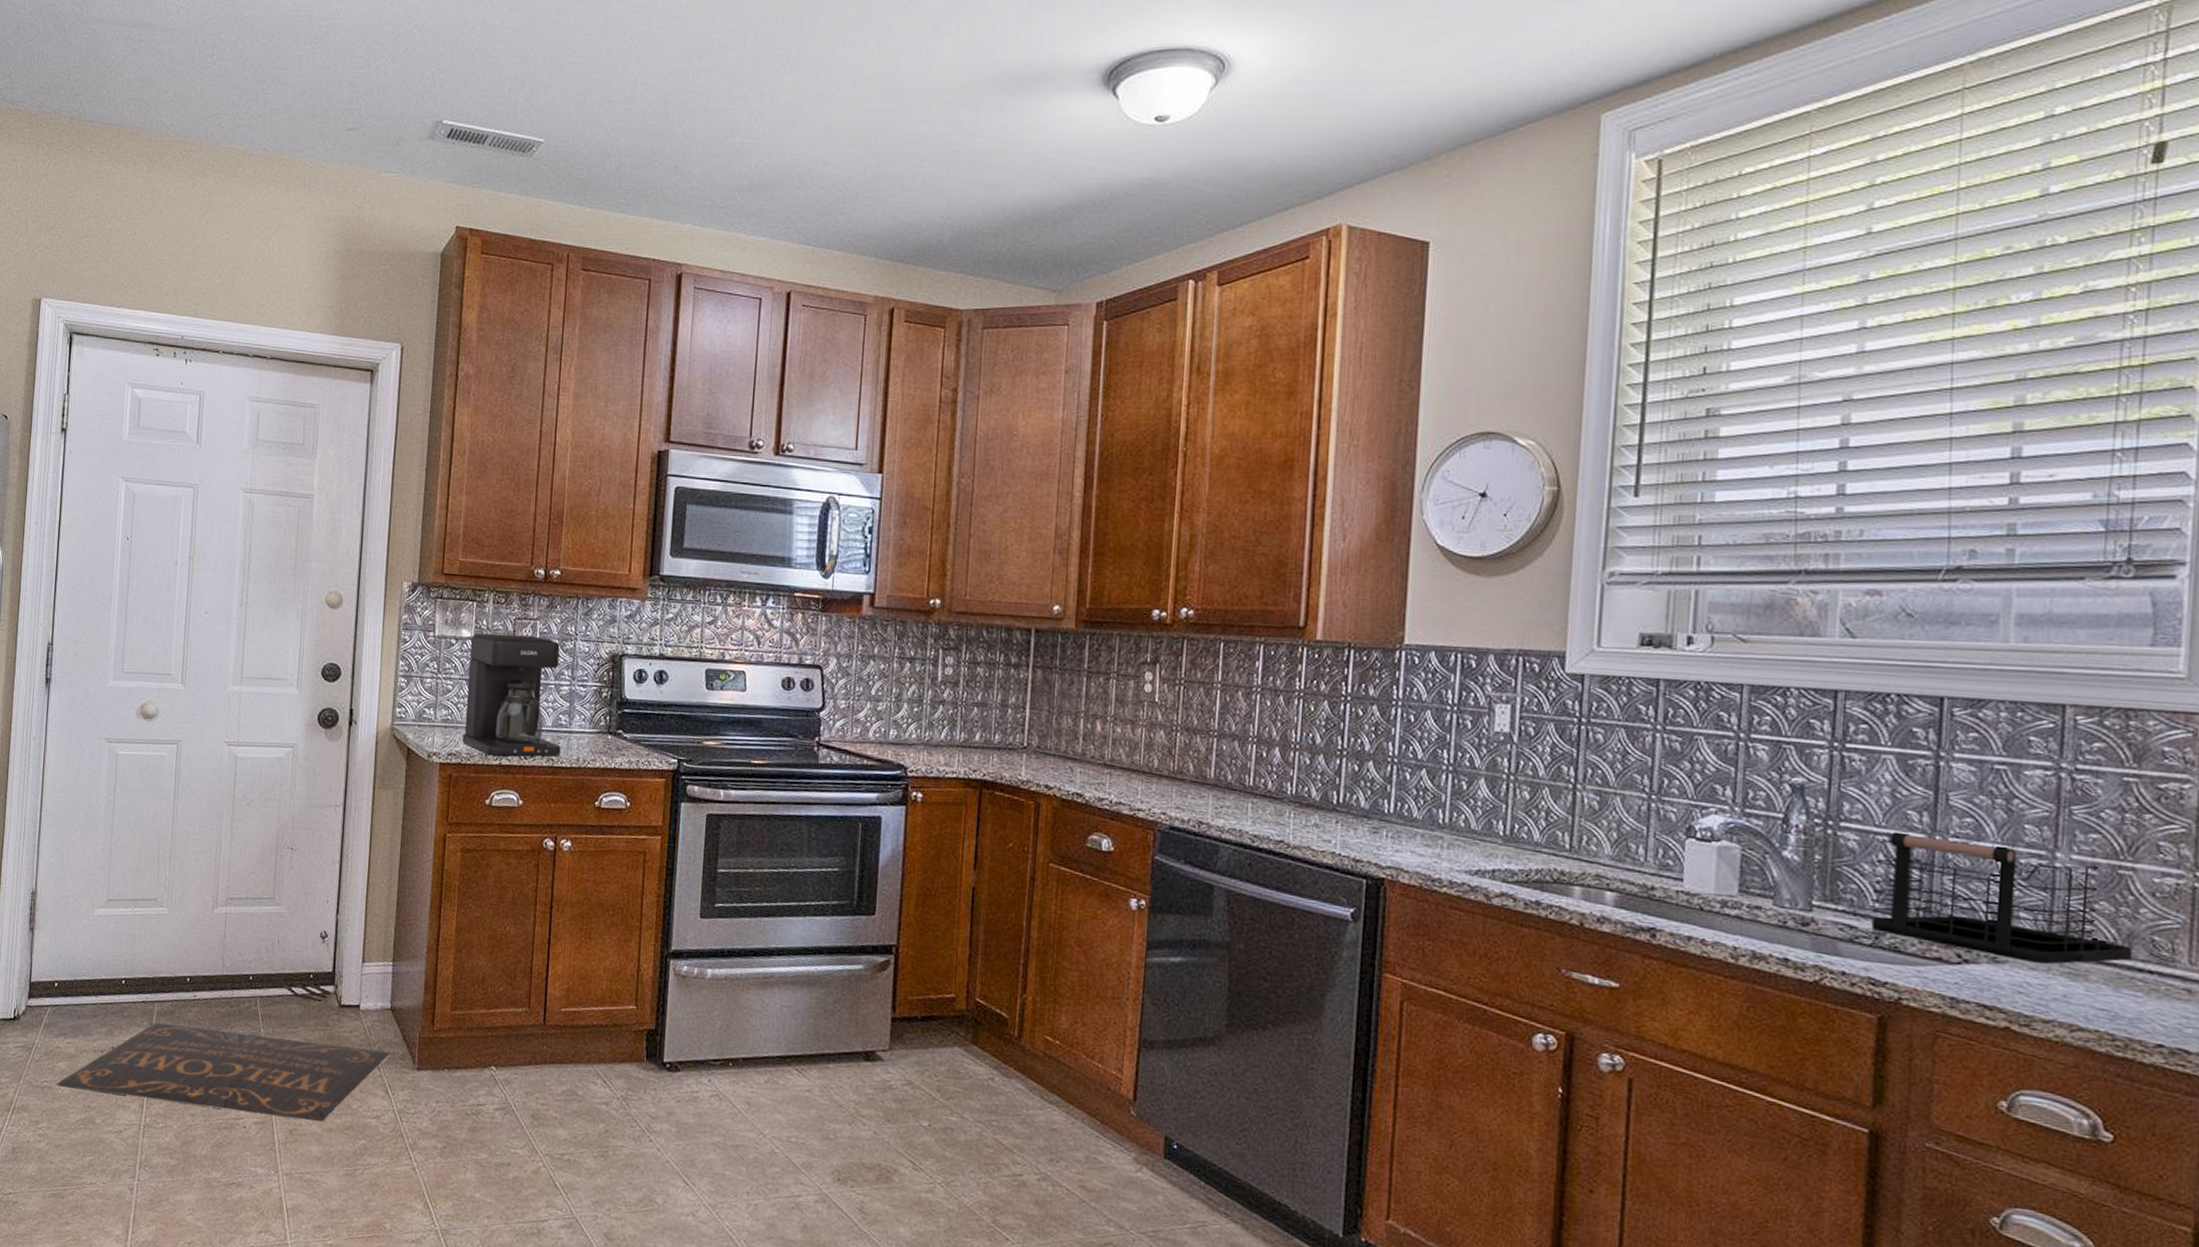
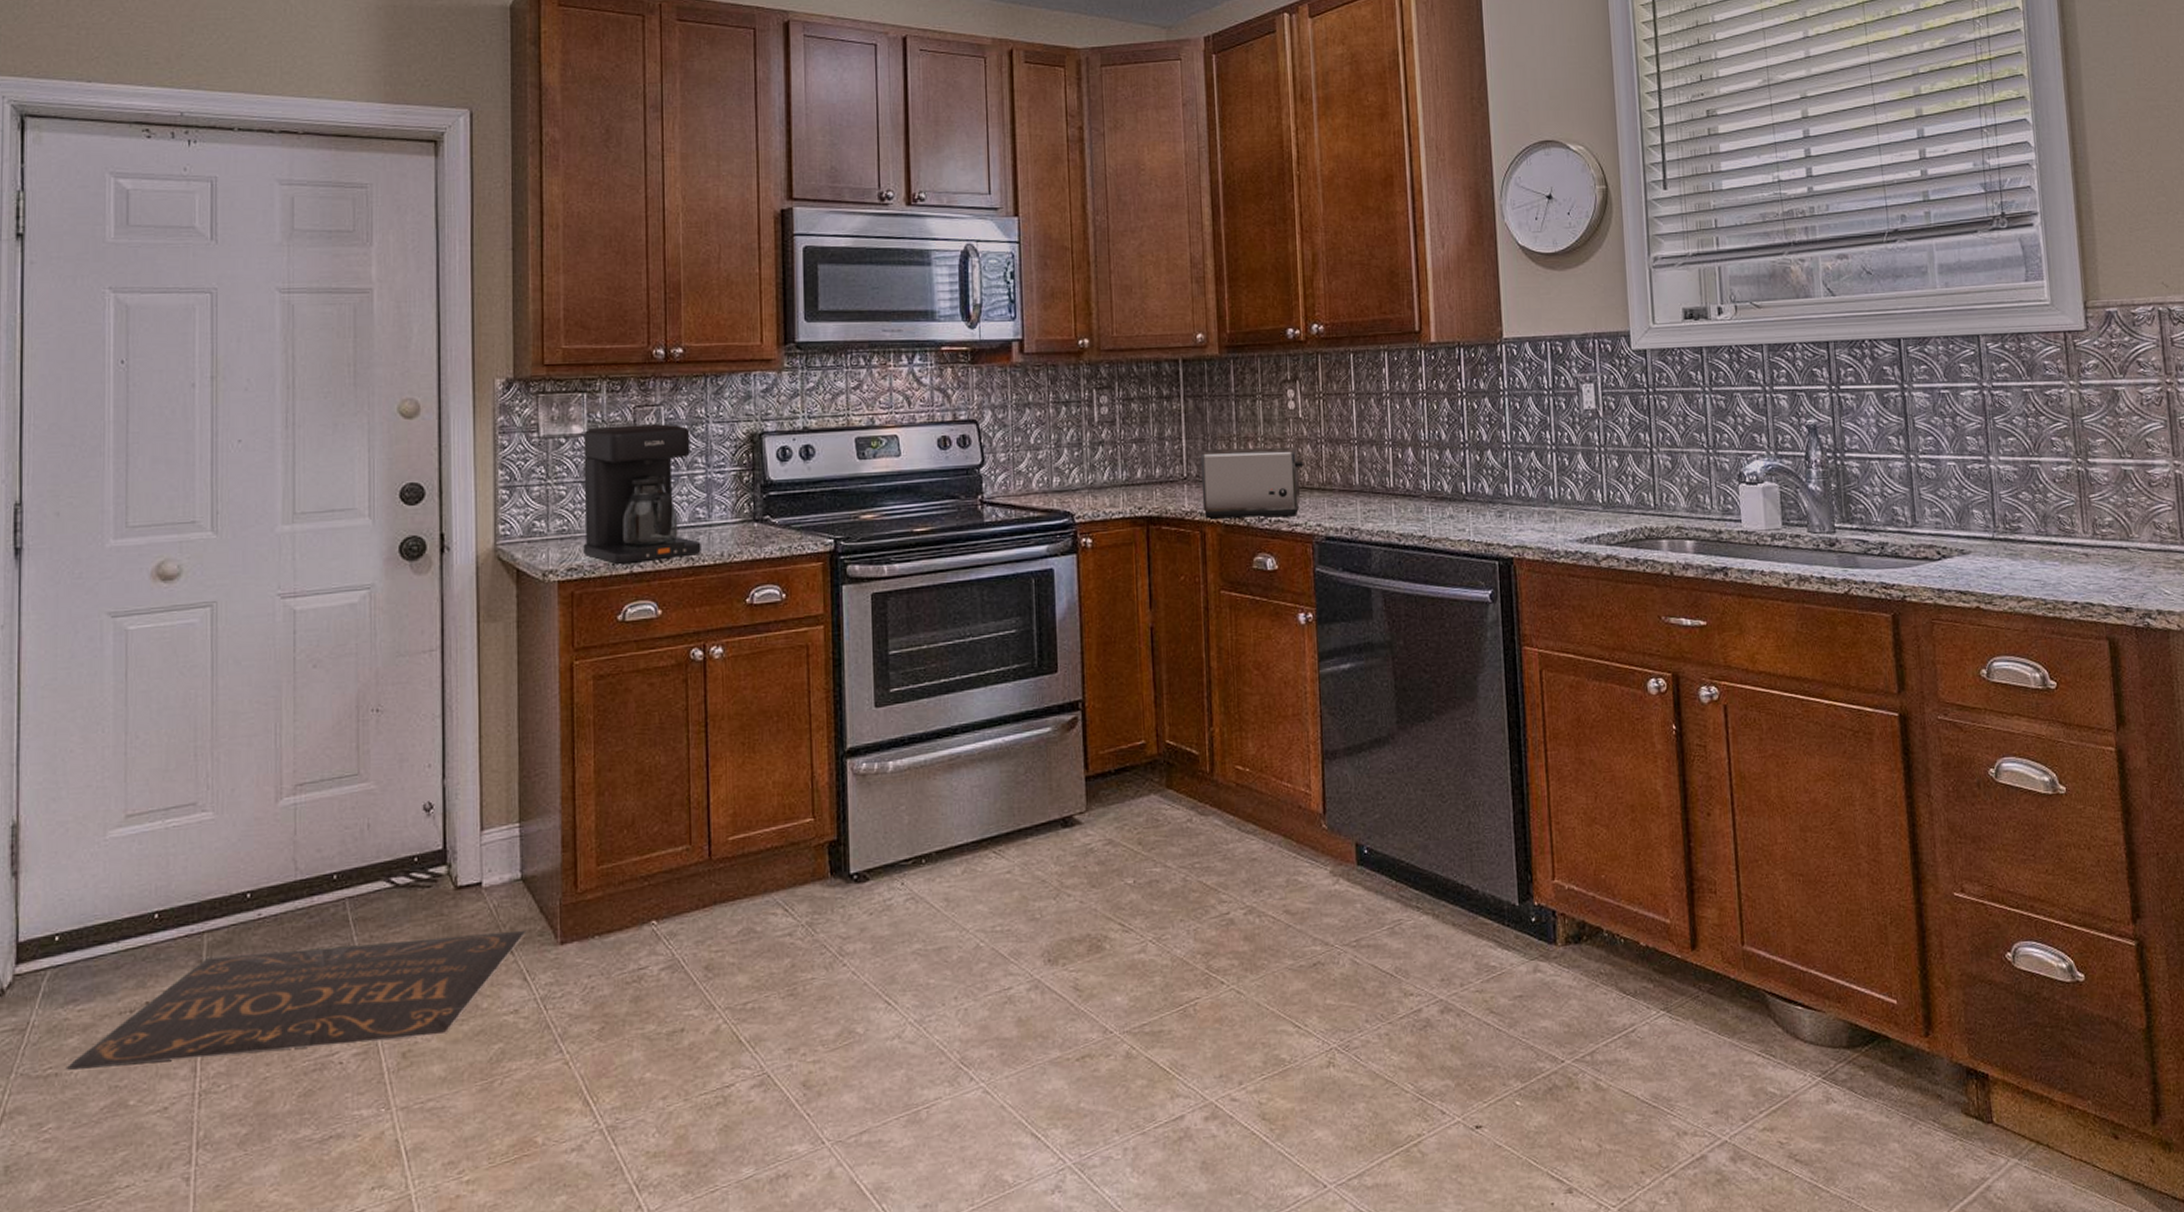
toaster: none [1040,722,1154,801] -> present [1200,446,1304,519]
dish rack: present [1870,831,2133,965] -> none [1872,455,2049,551]

